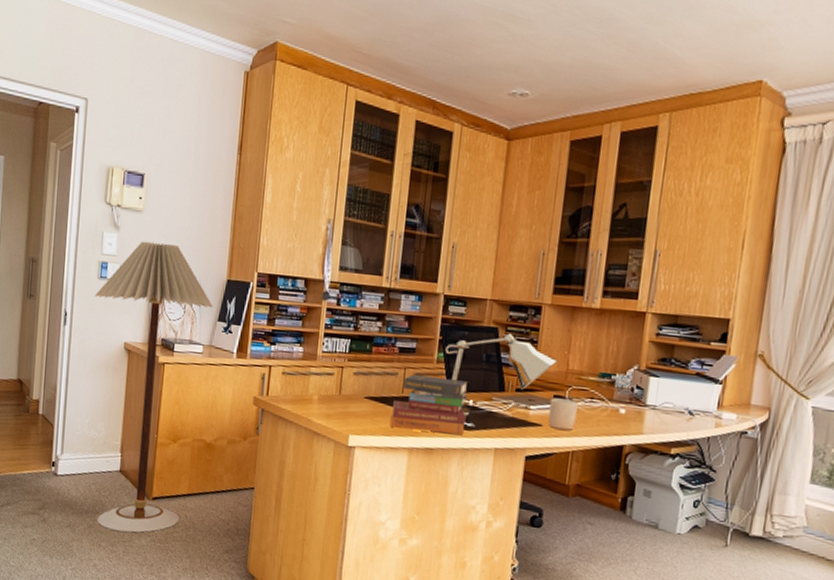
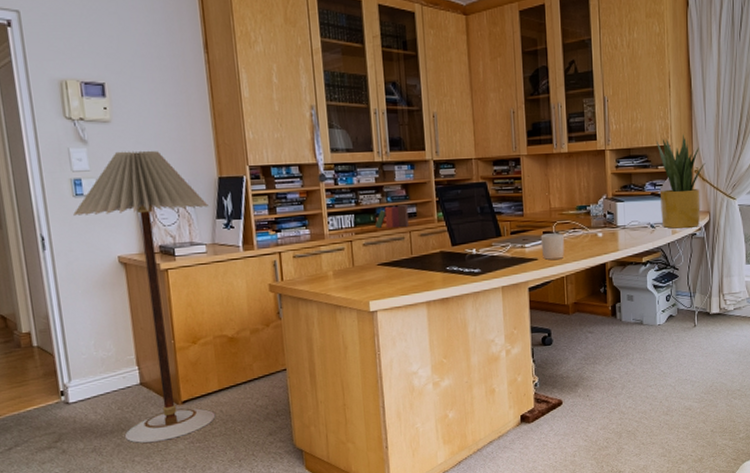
books: none [369,336,408,363] -> present [374,203,409,229]
books: present [389,375,467,436] -> none [404,233,473,286]
desk lamp: present [445,333,558,421] -> none [443,185,541,269]
planter: none [703,308,775,425] -> present [655,134,706,229]

